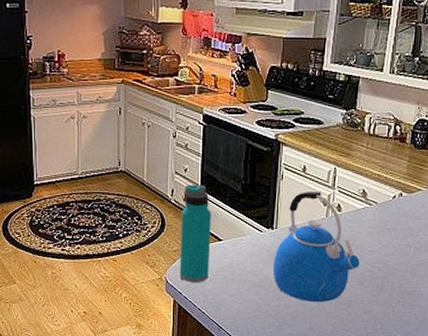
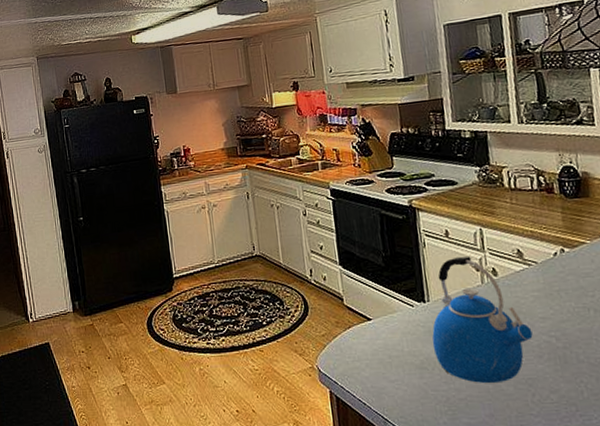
water bottle: present [179,185,211,283] -> none [322,261,364,370]

